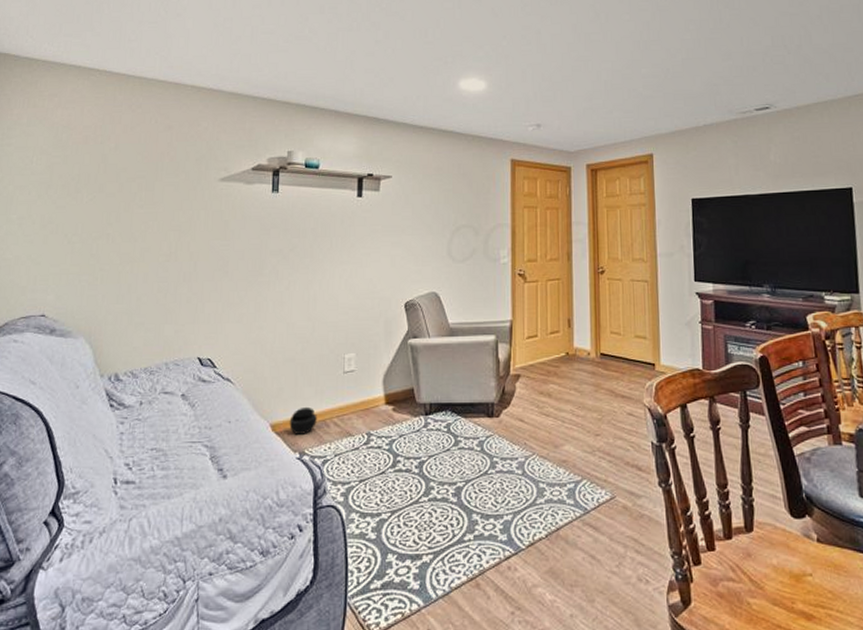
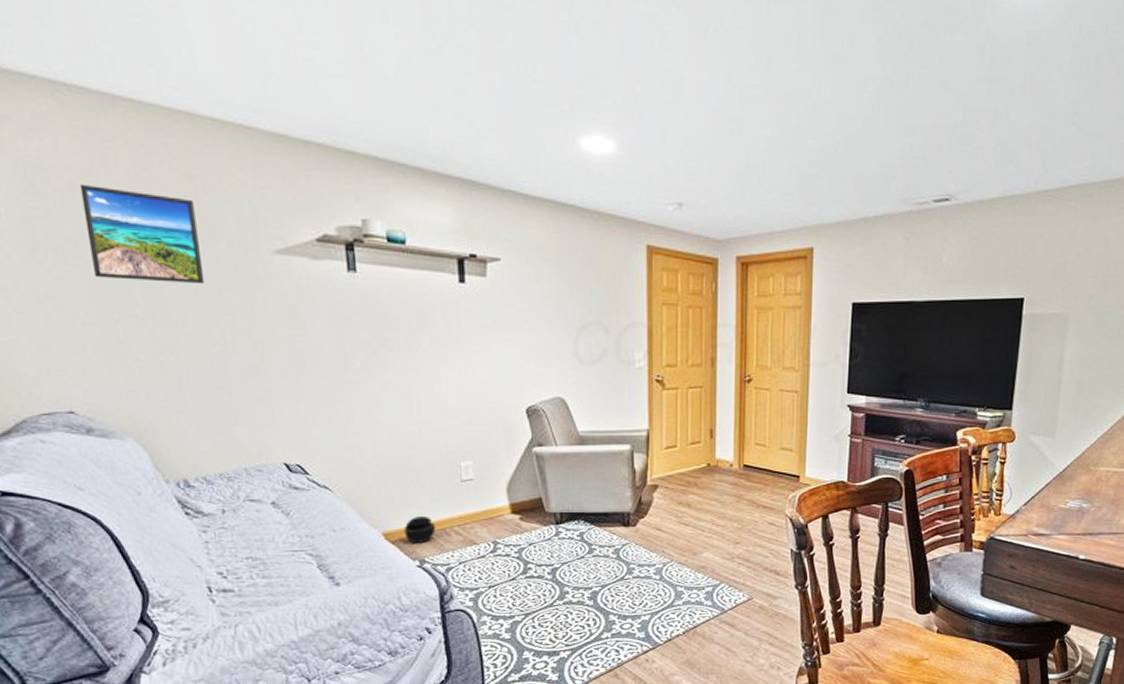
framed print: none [86,137,167,208] -> present [79,184,205,285]

